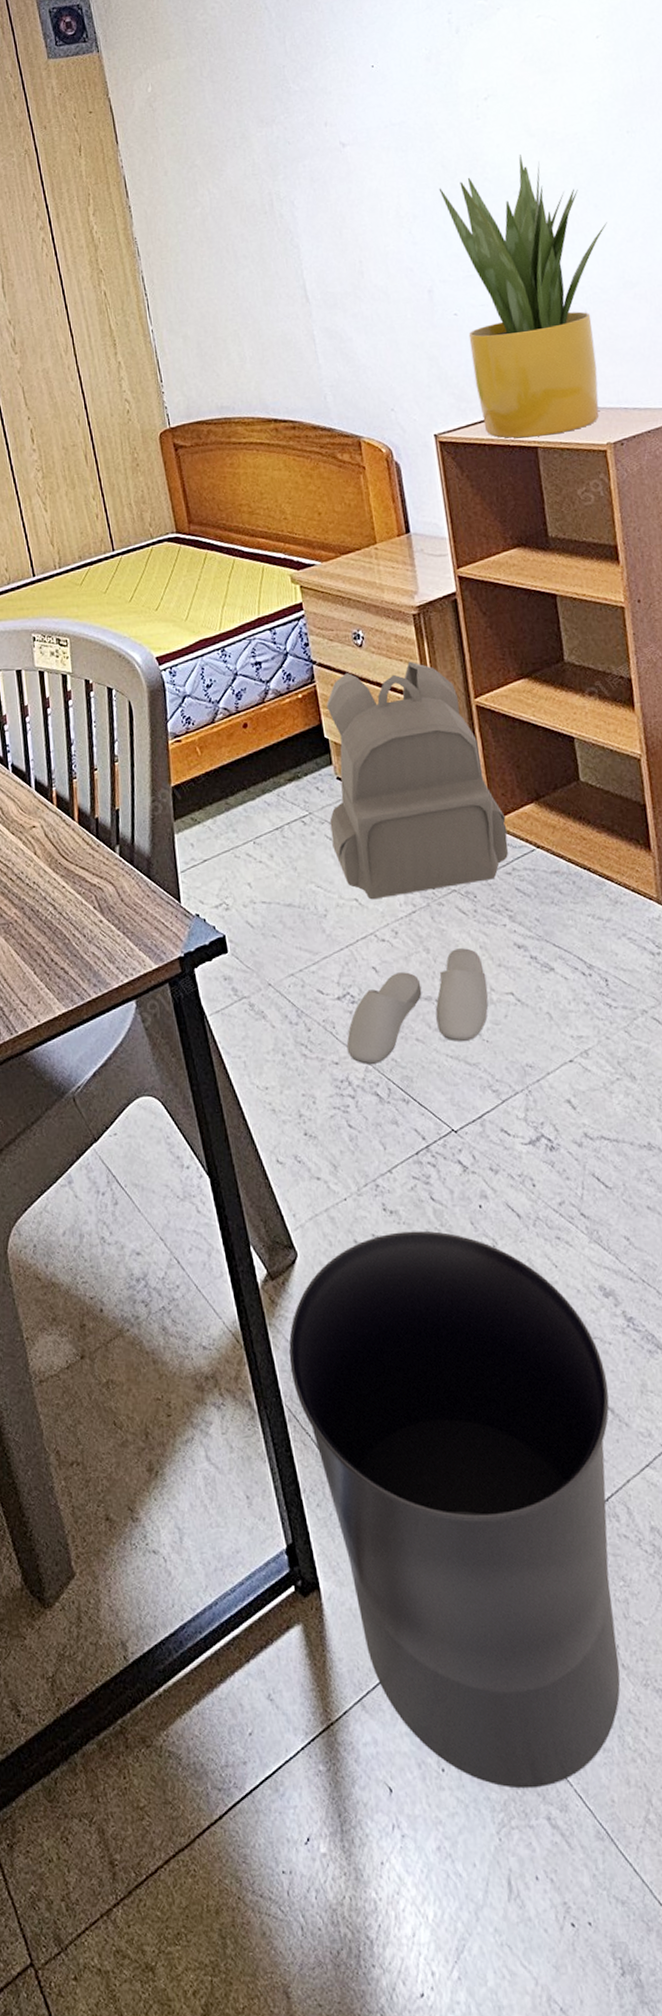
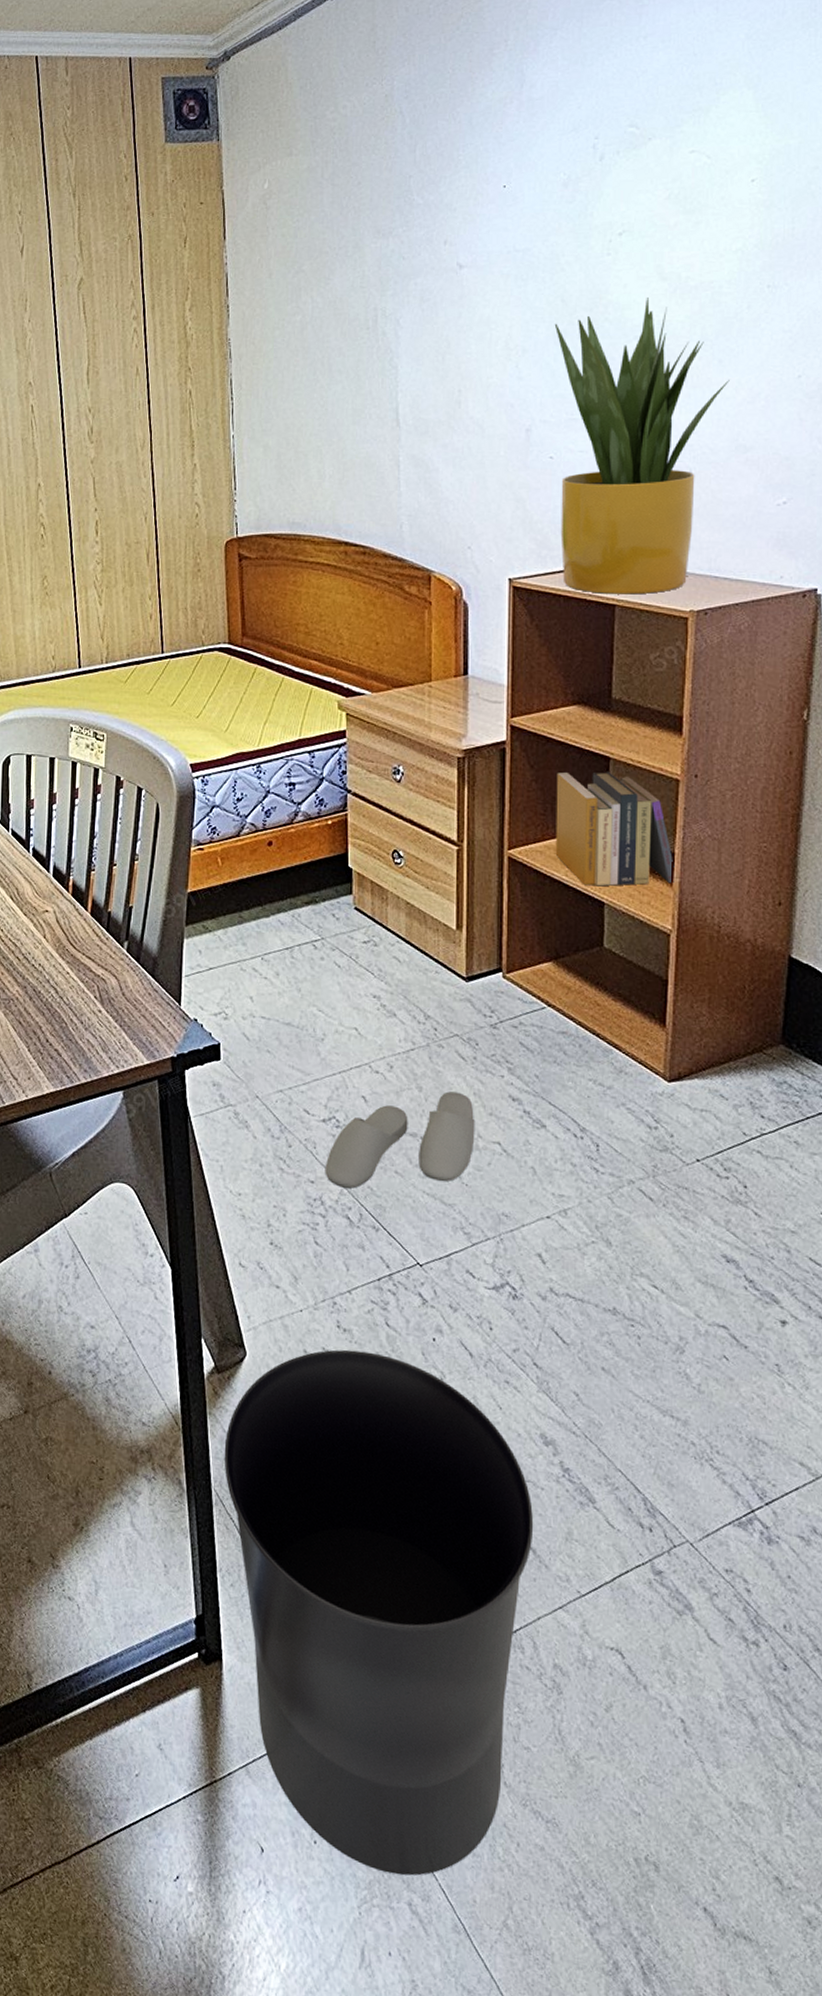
backpack: present [327,661,508,900] -> none [340,803,521,1032]
books: none [509,607,636,723] -> present [555,771,675,887]

